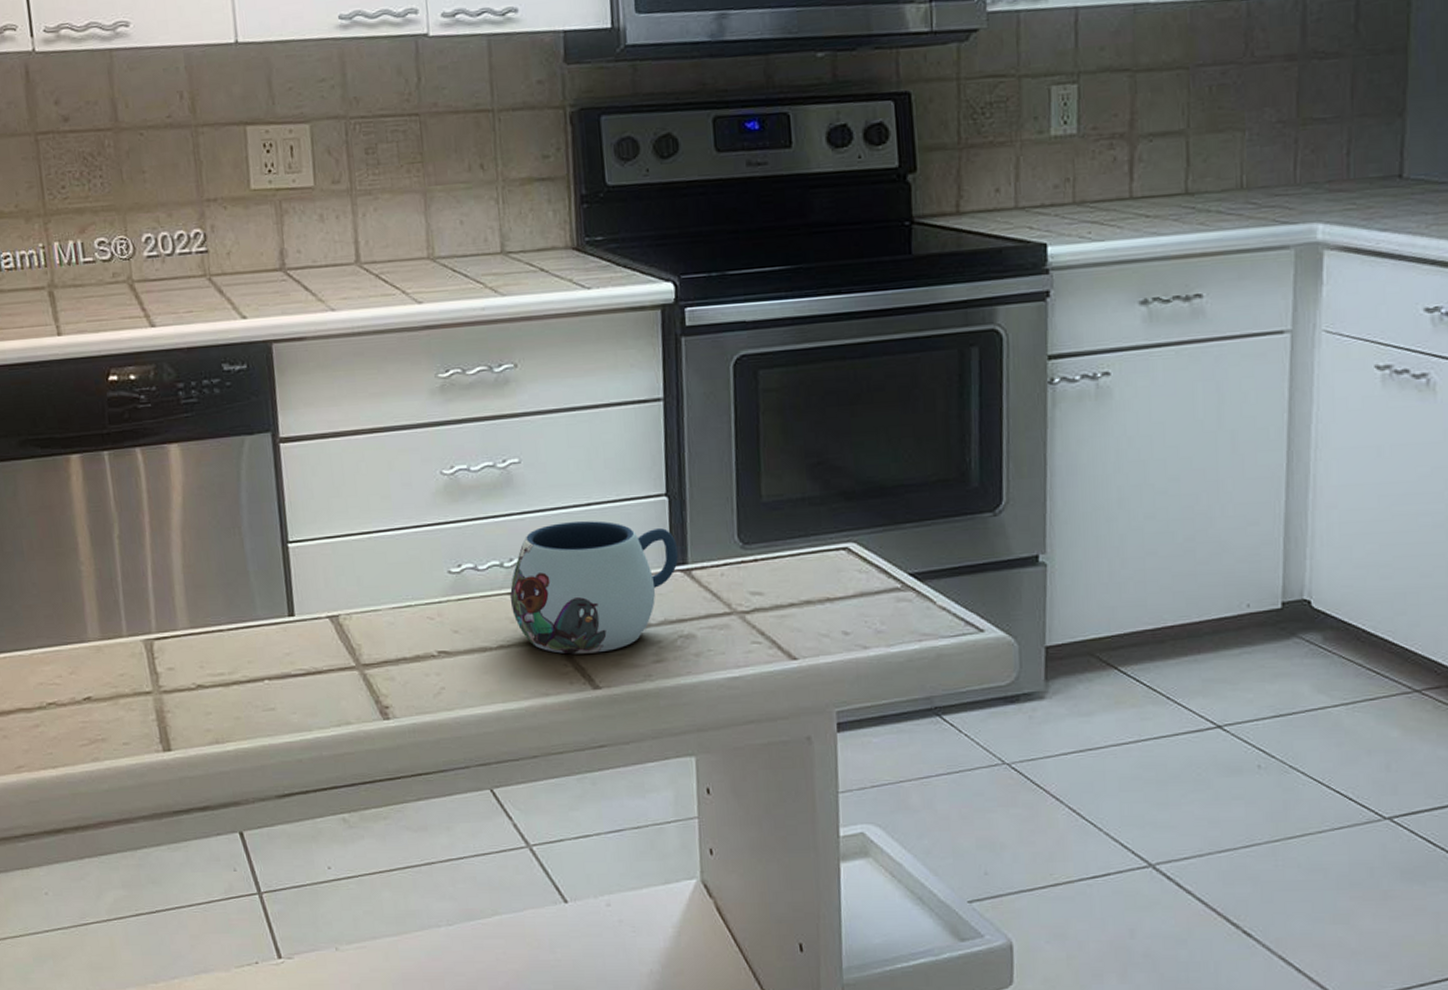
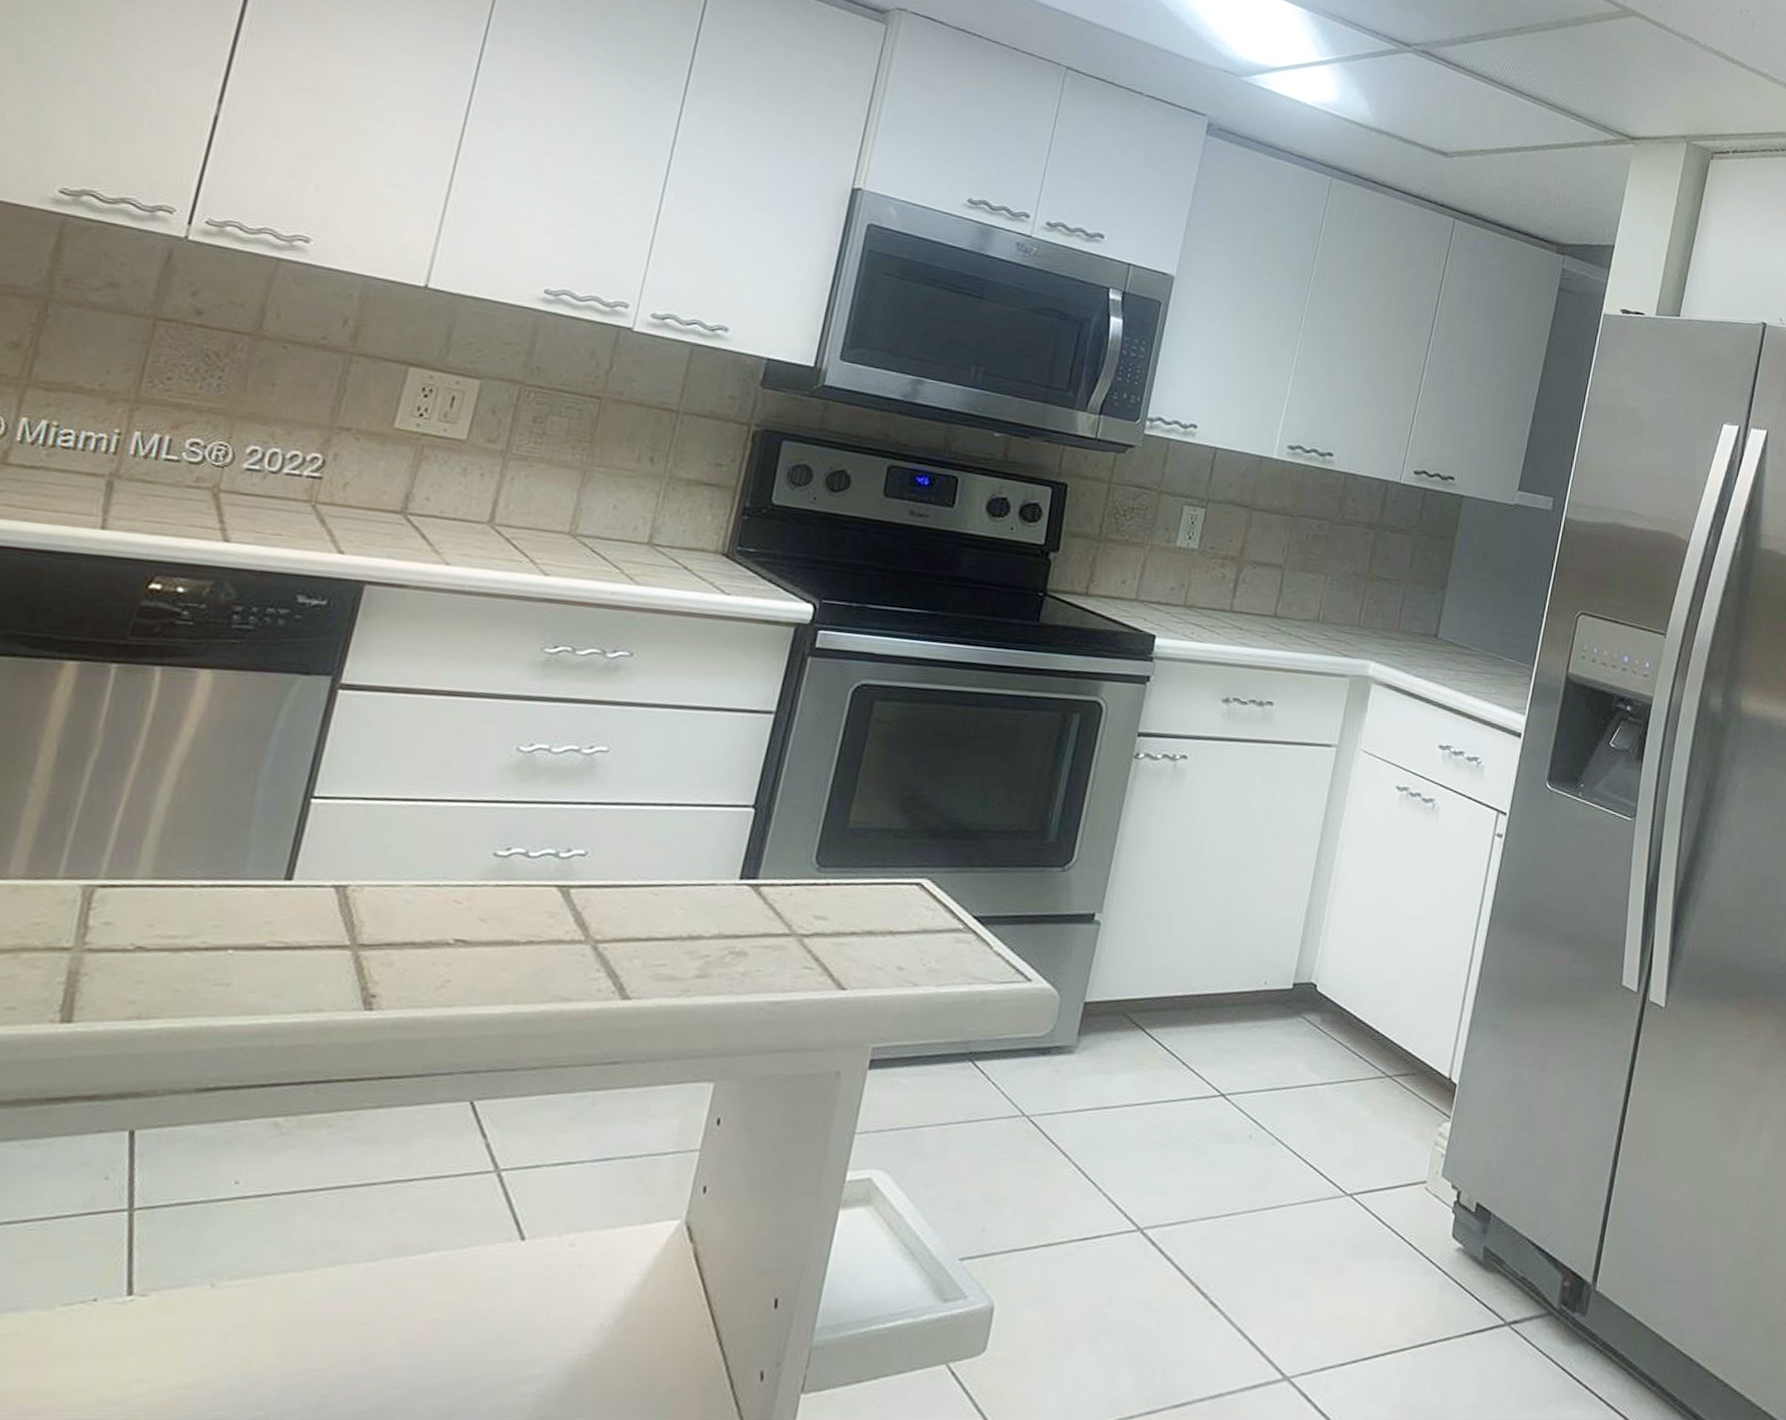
mug: present [510,521,678,654] -> none [554,819,752,961]

